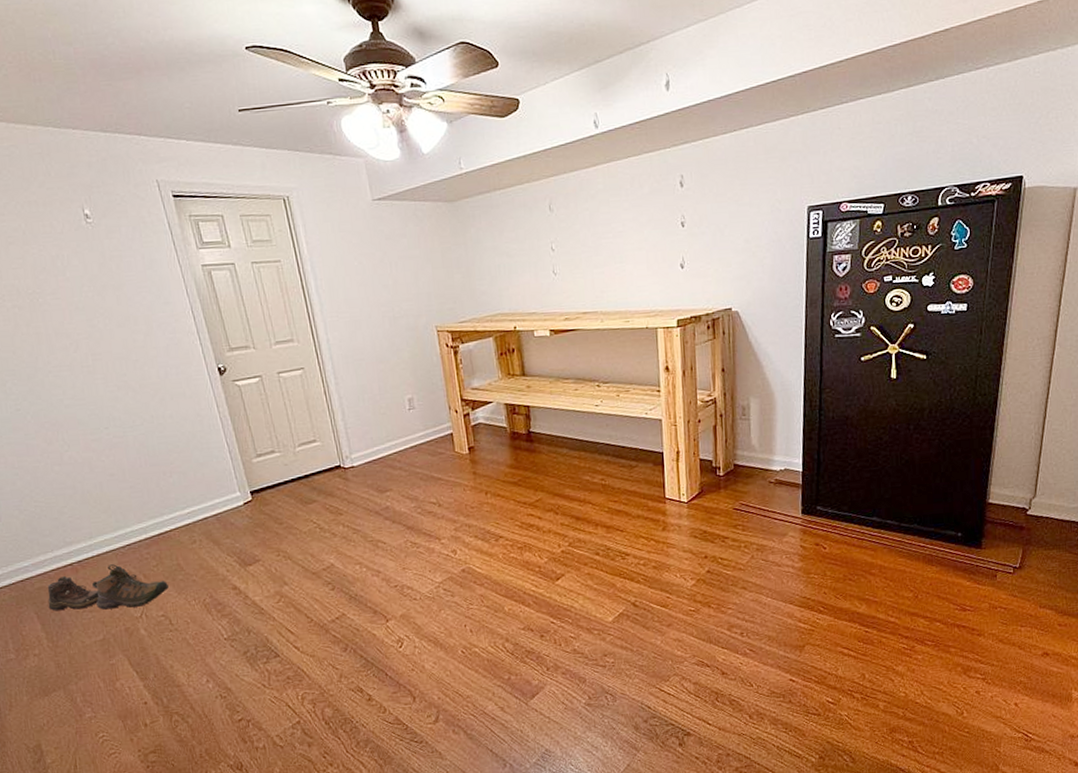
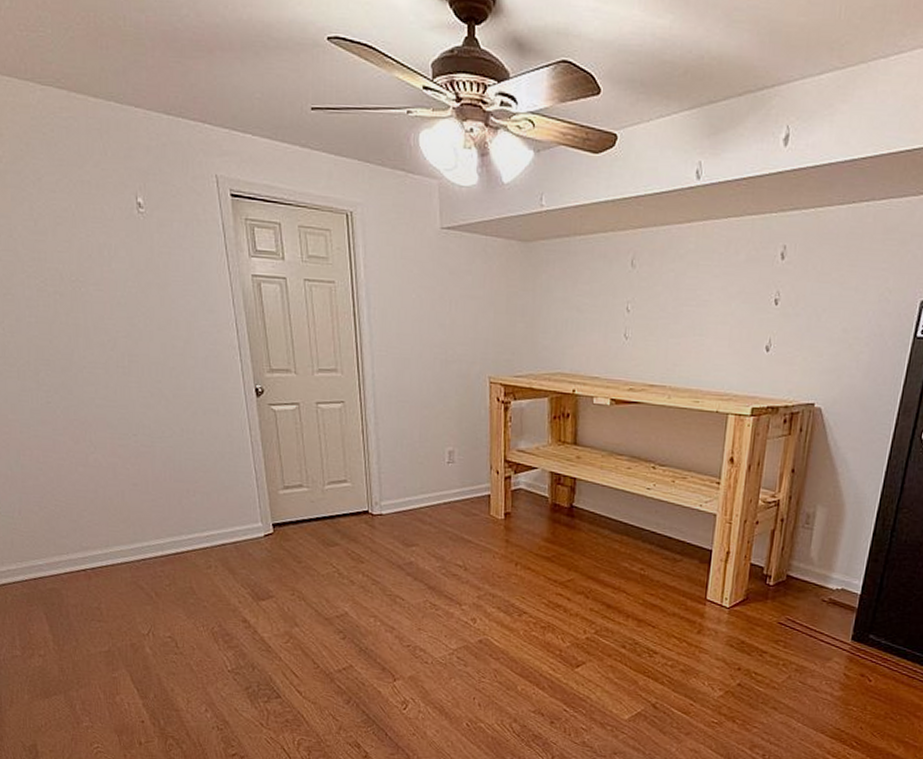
hiking boot: present [47,575,99,611] -> none [58,580,109,617]
hiking boot: present [92,564,169,610] -> none [104,576,179,624]

